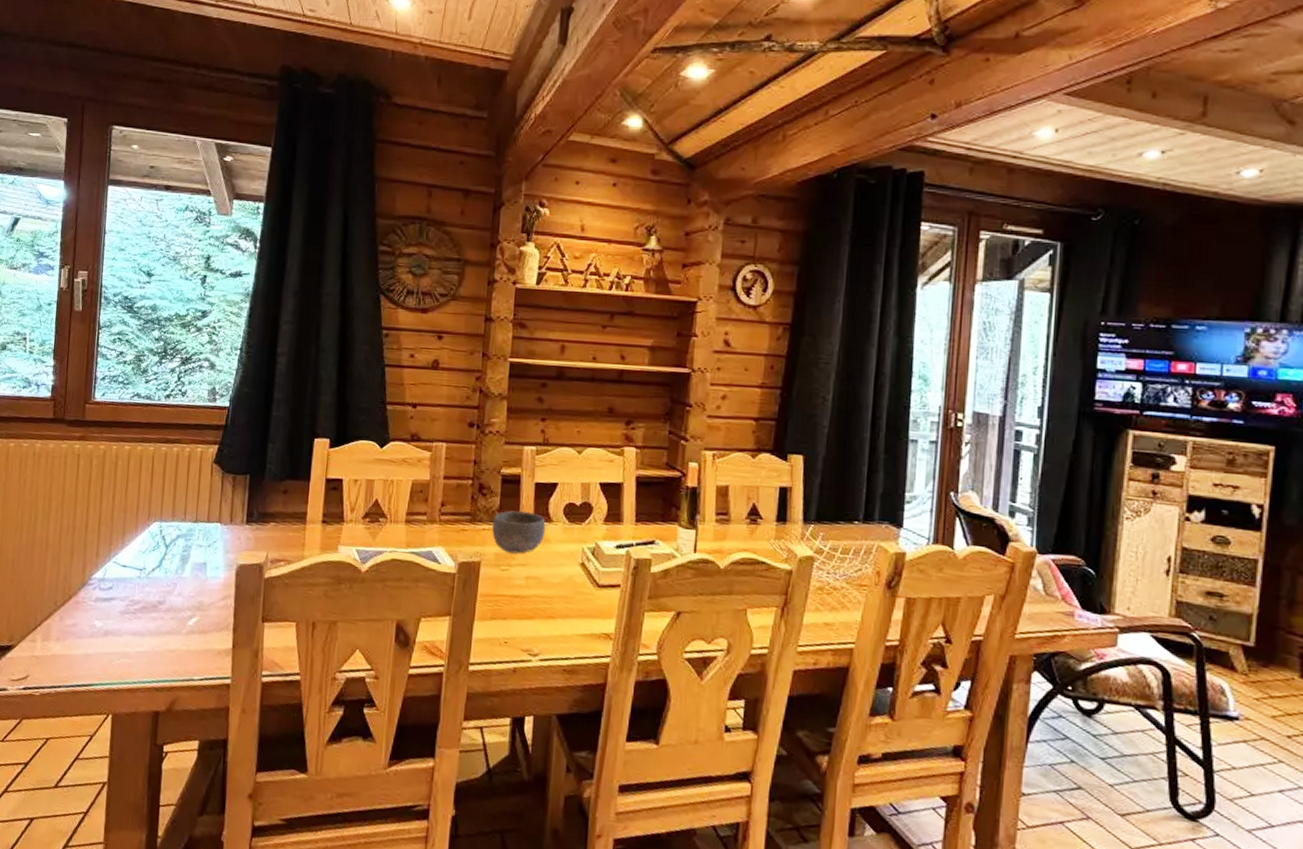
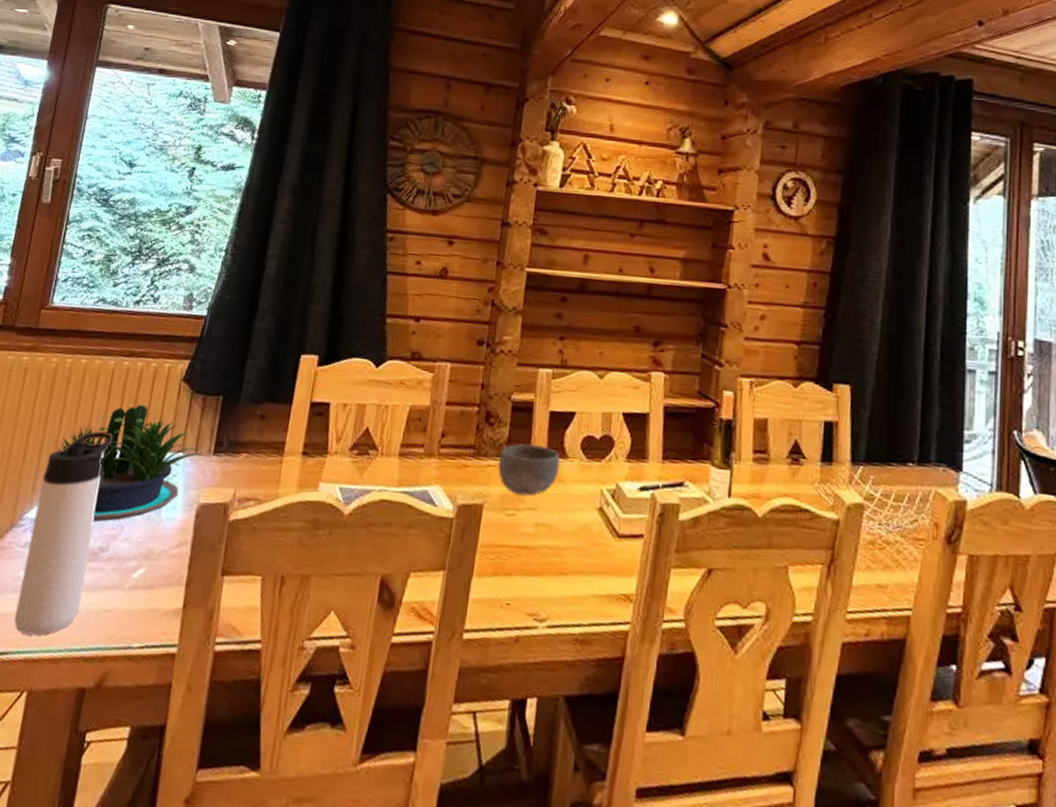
thermos bottle: none [94,506,160,672] -> present [14,431,113,636]
potted plant: none [112,483,236,581] -> present [55,404,202,523]

